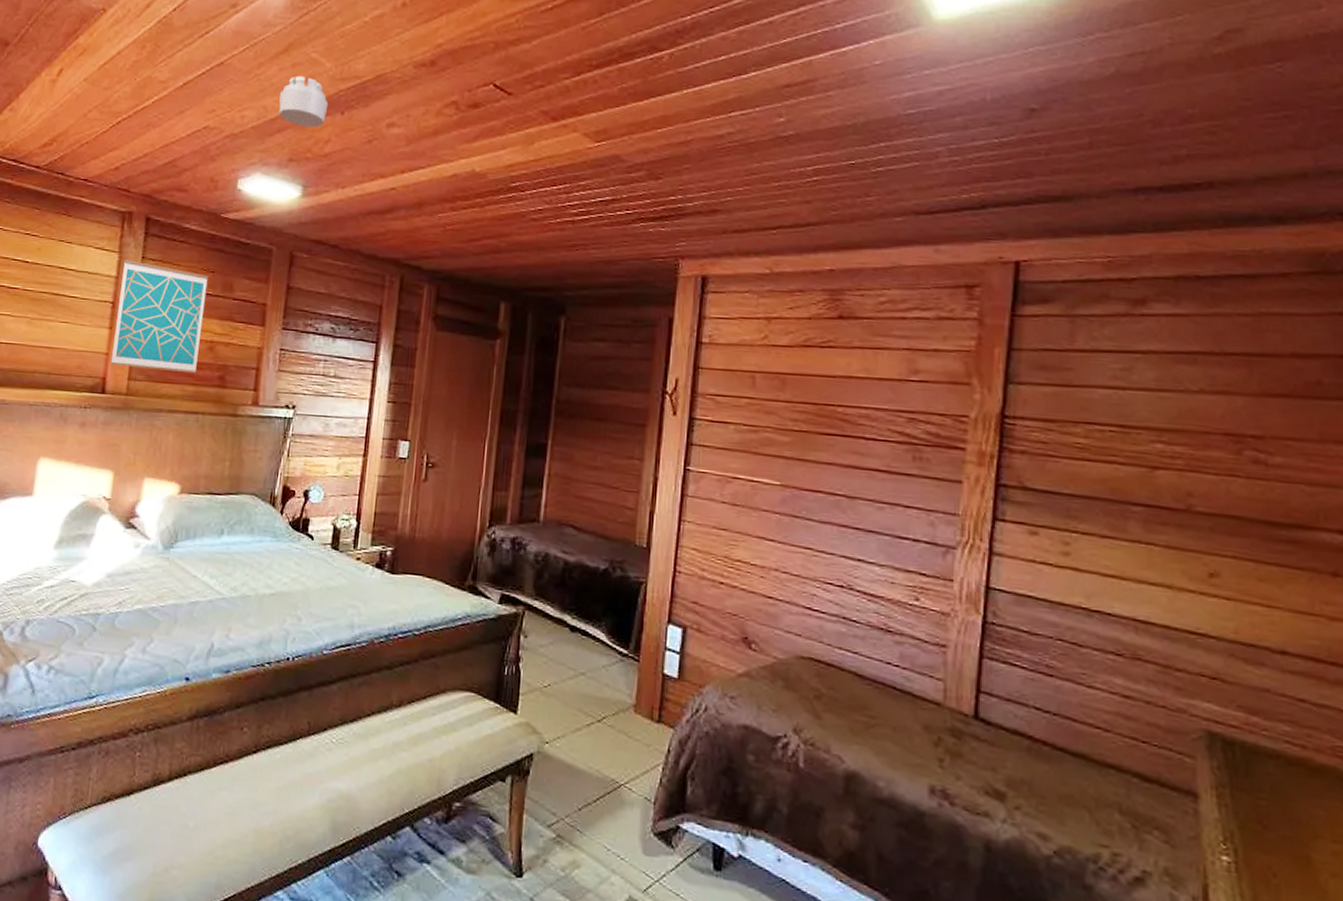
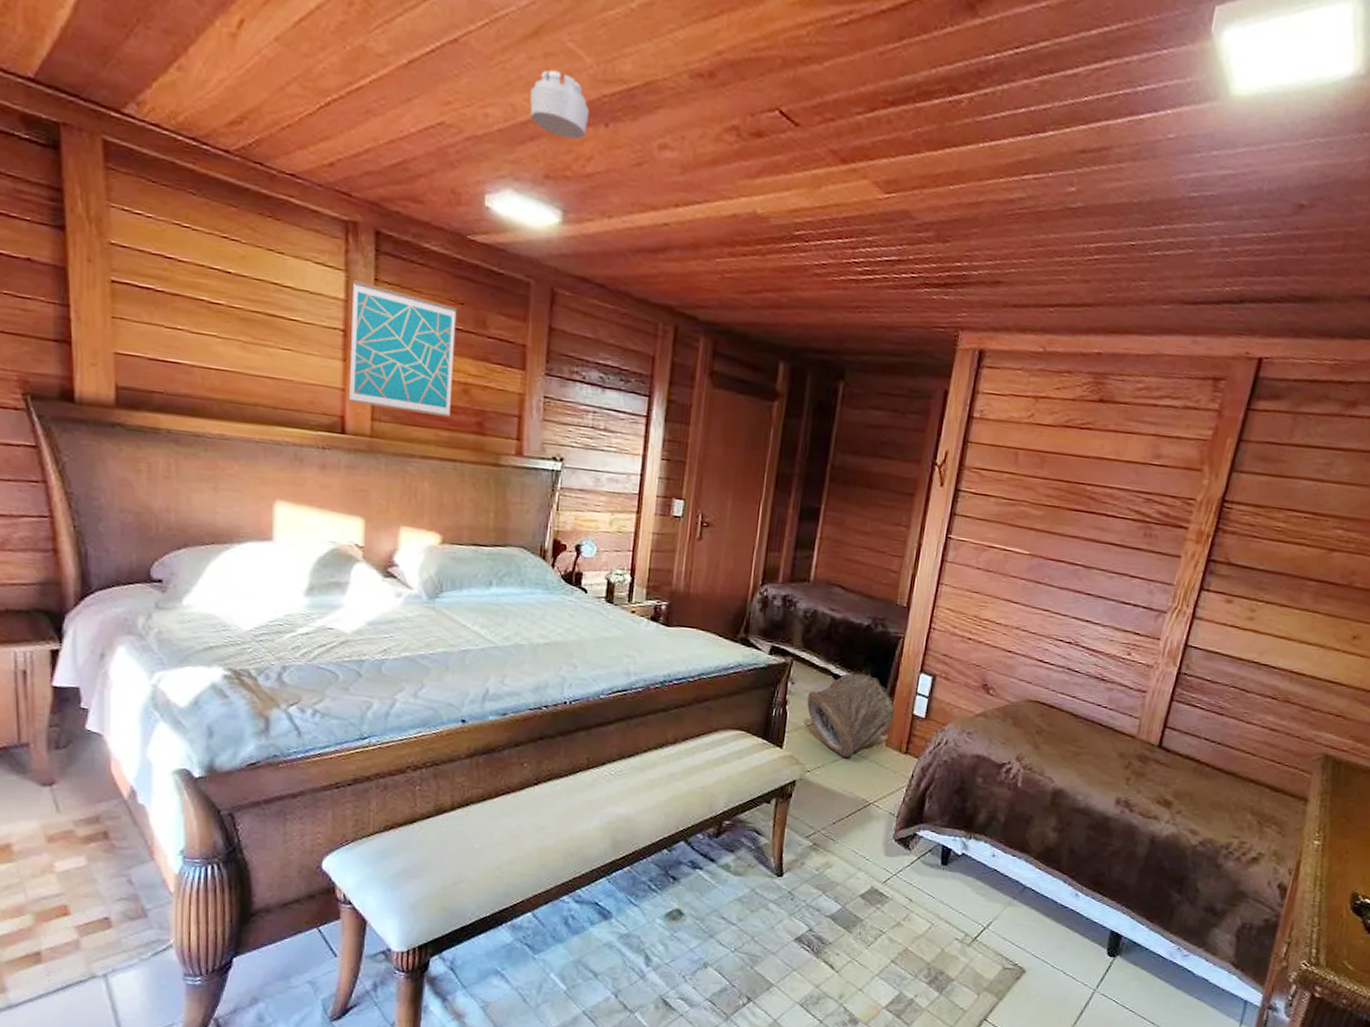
bag: none [542,624,643,726] -> present [807,673,895,758]

